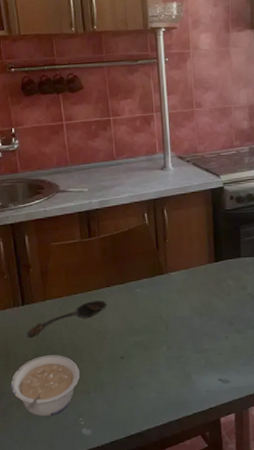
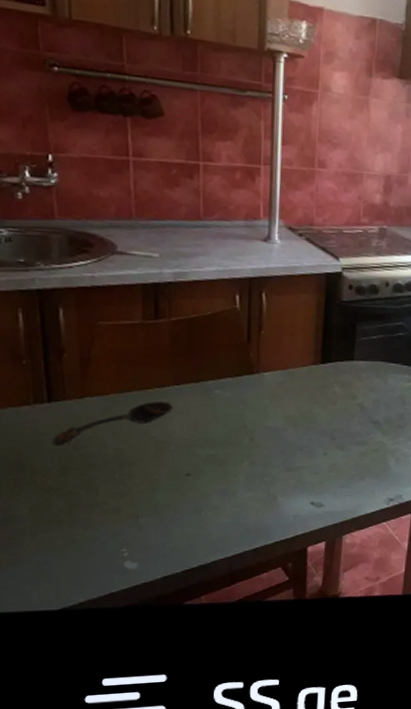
legume: present [11,355,79,417] -> none [23,469,126,548]

